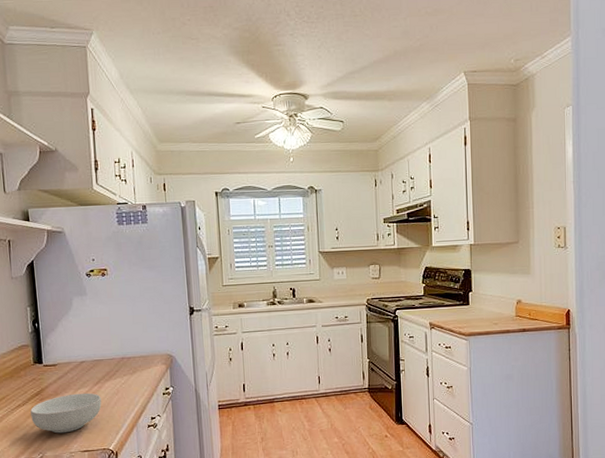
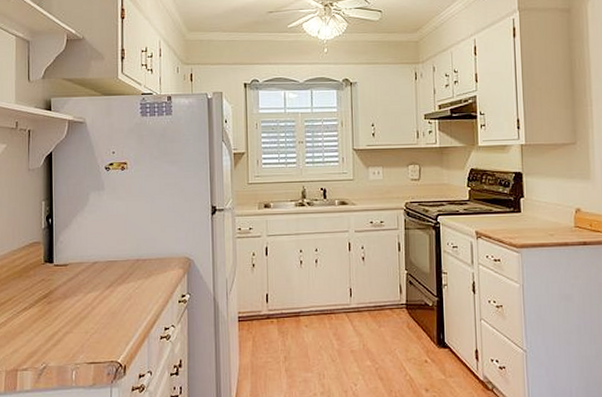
cereal bowl: present [30,393,102,434] -> none [37,297,112,342]

